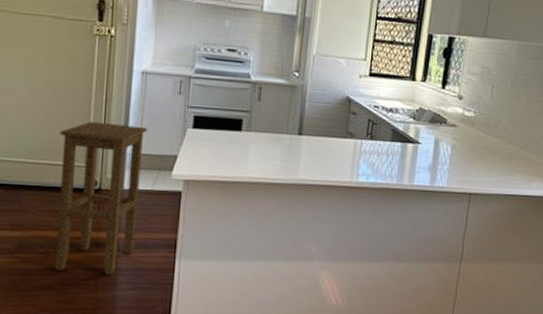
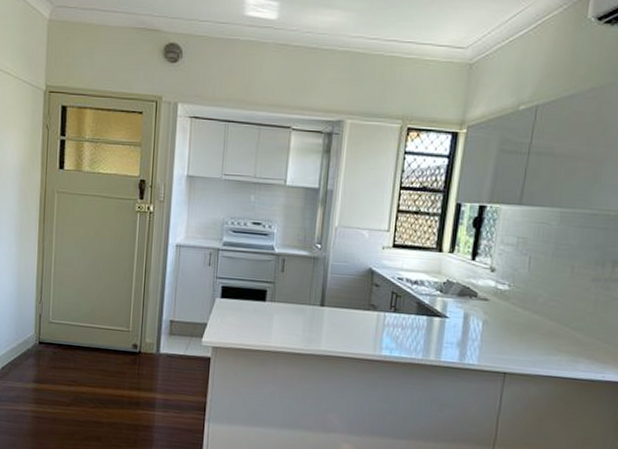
stool: present [55,121,148,276] -> none [103,290,181,433]

